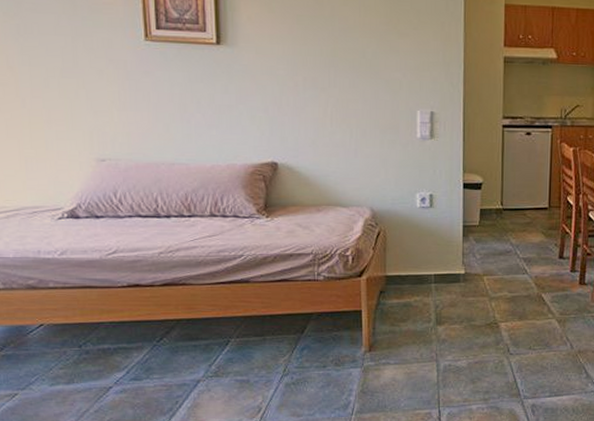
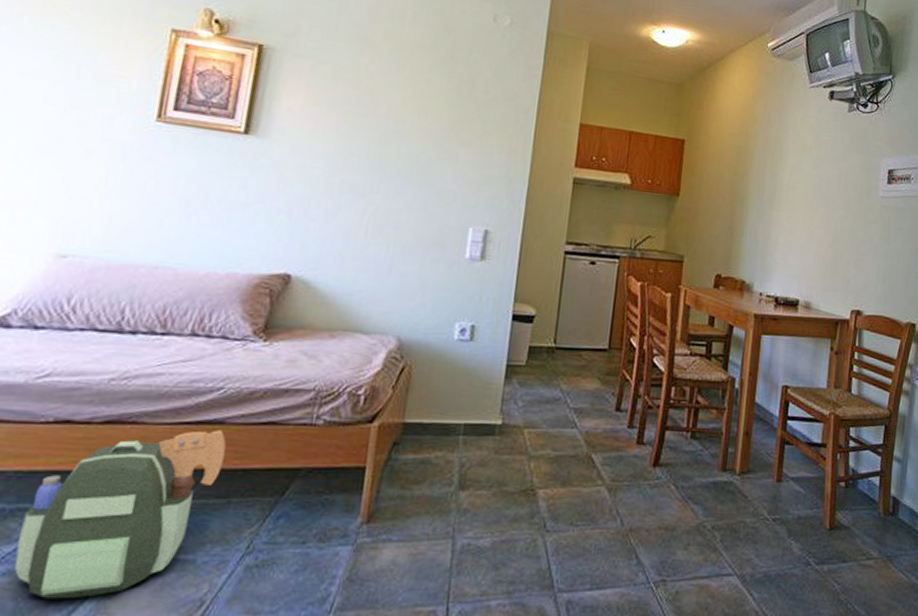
backpack: none [124,287,255,408] -> present [14,430,227,599]

